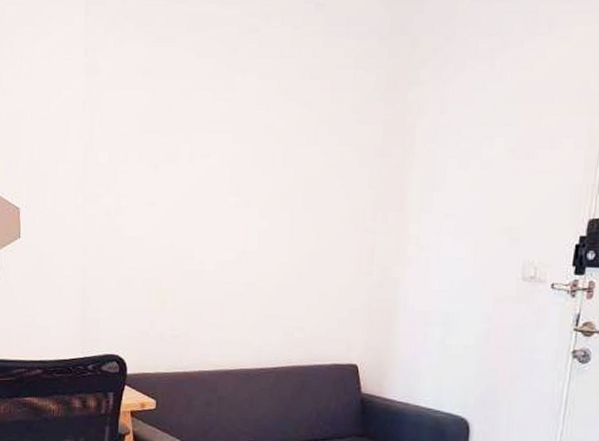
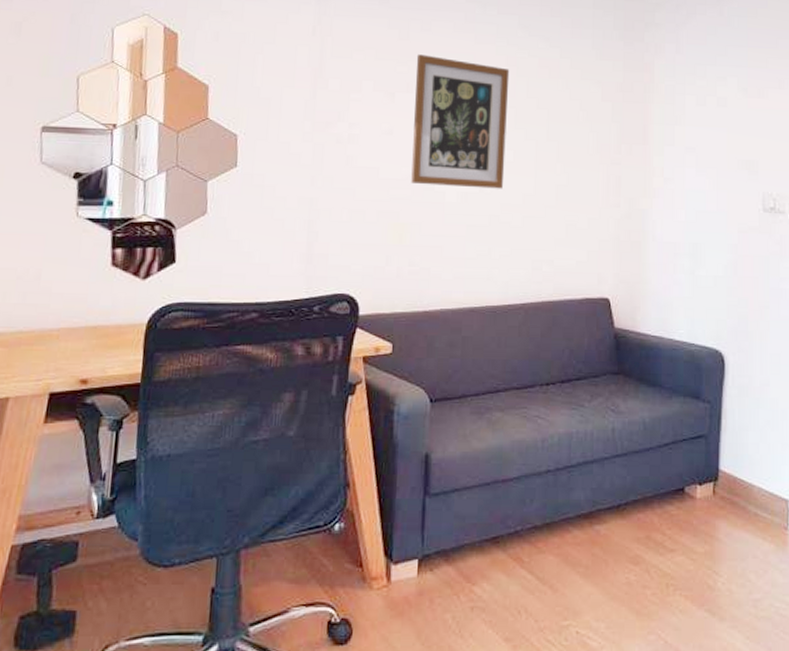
wall art: none [173,125,268,258] -> present [411,54,510,189]

